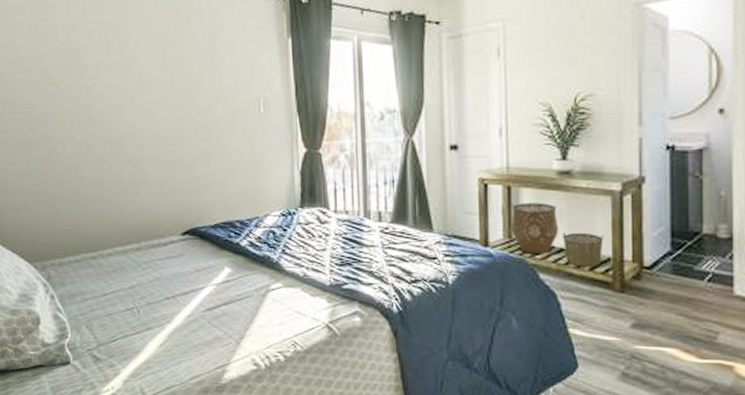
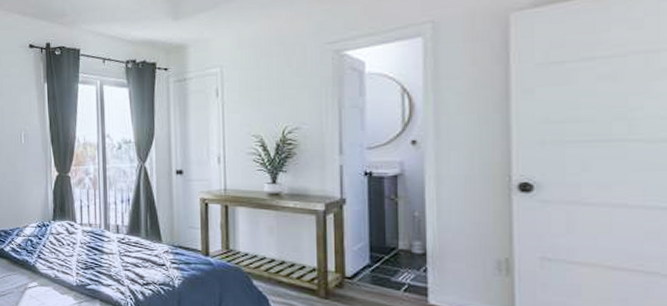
basket: present [511,203,559,254] -> none [228,220,270,264]
basket: present [562,232,603,268] -> none [273,245,309,277]

